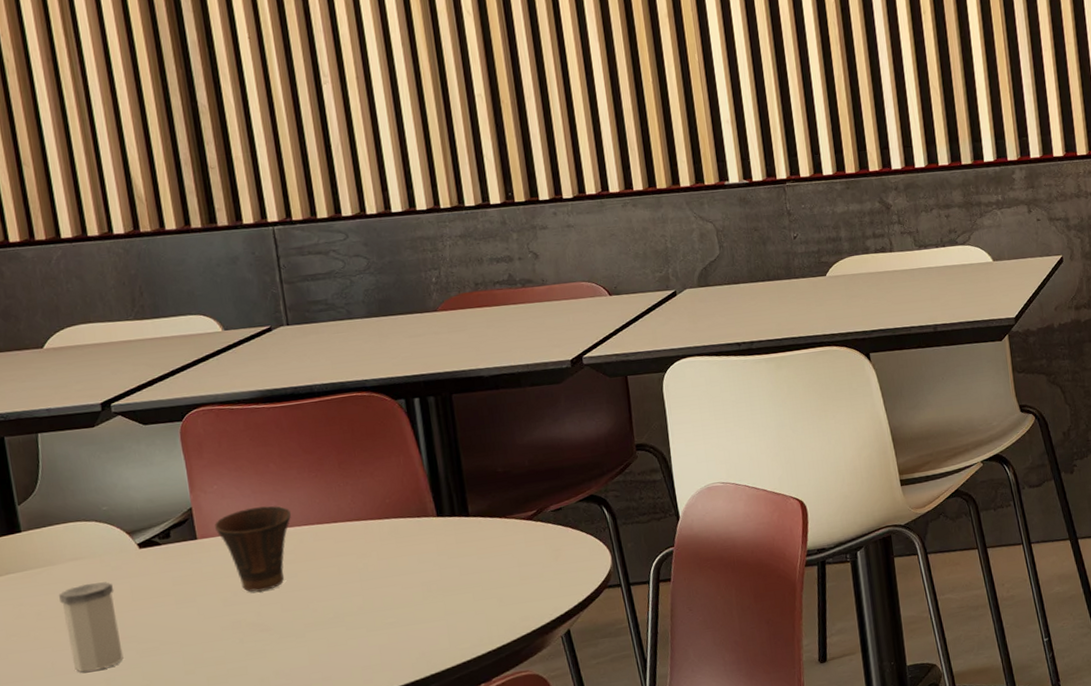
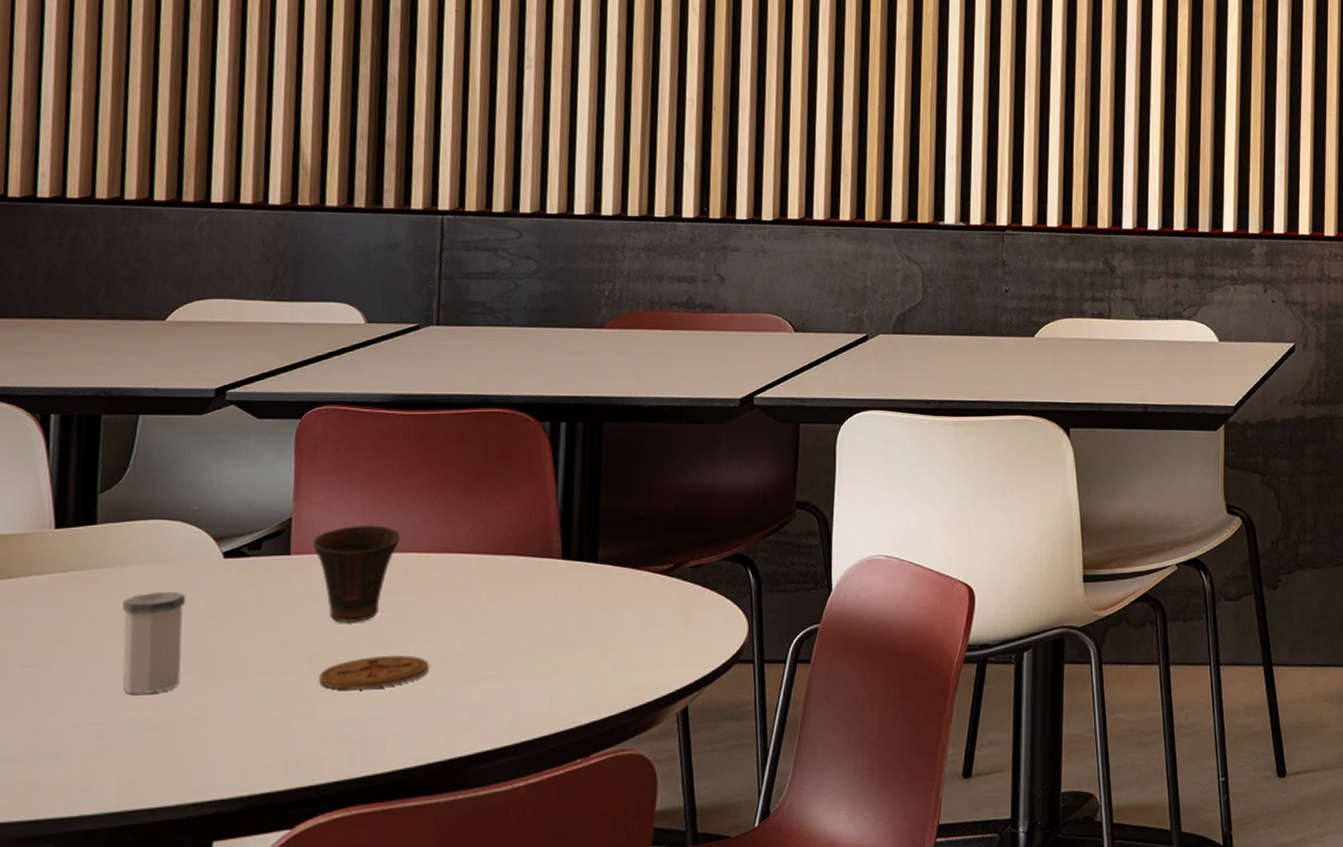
coaster: none [243,613,339,649] -> present [319,655,430,690]

